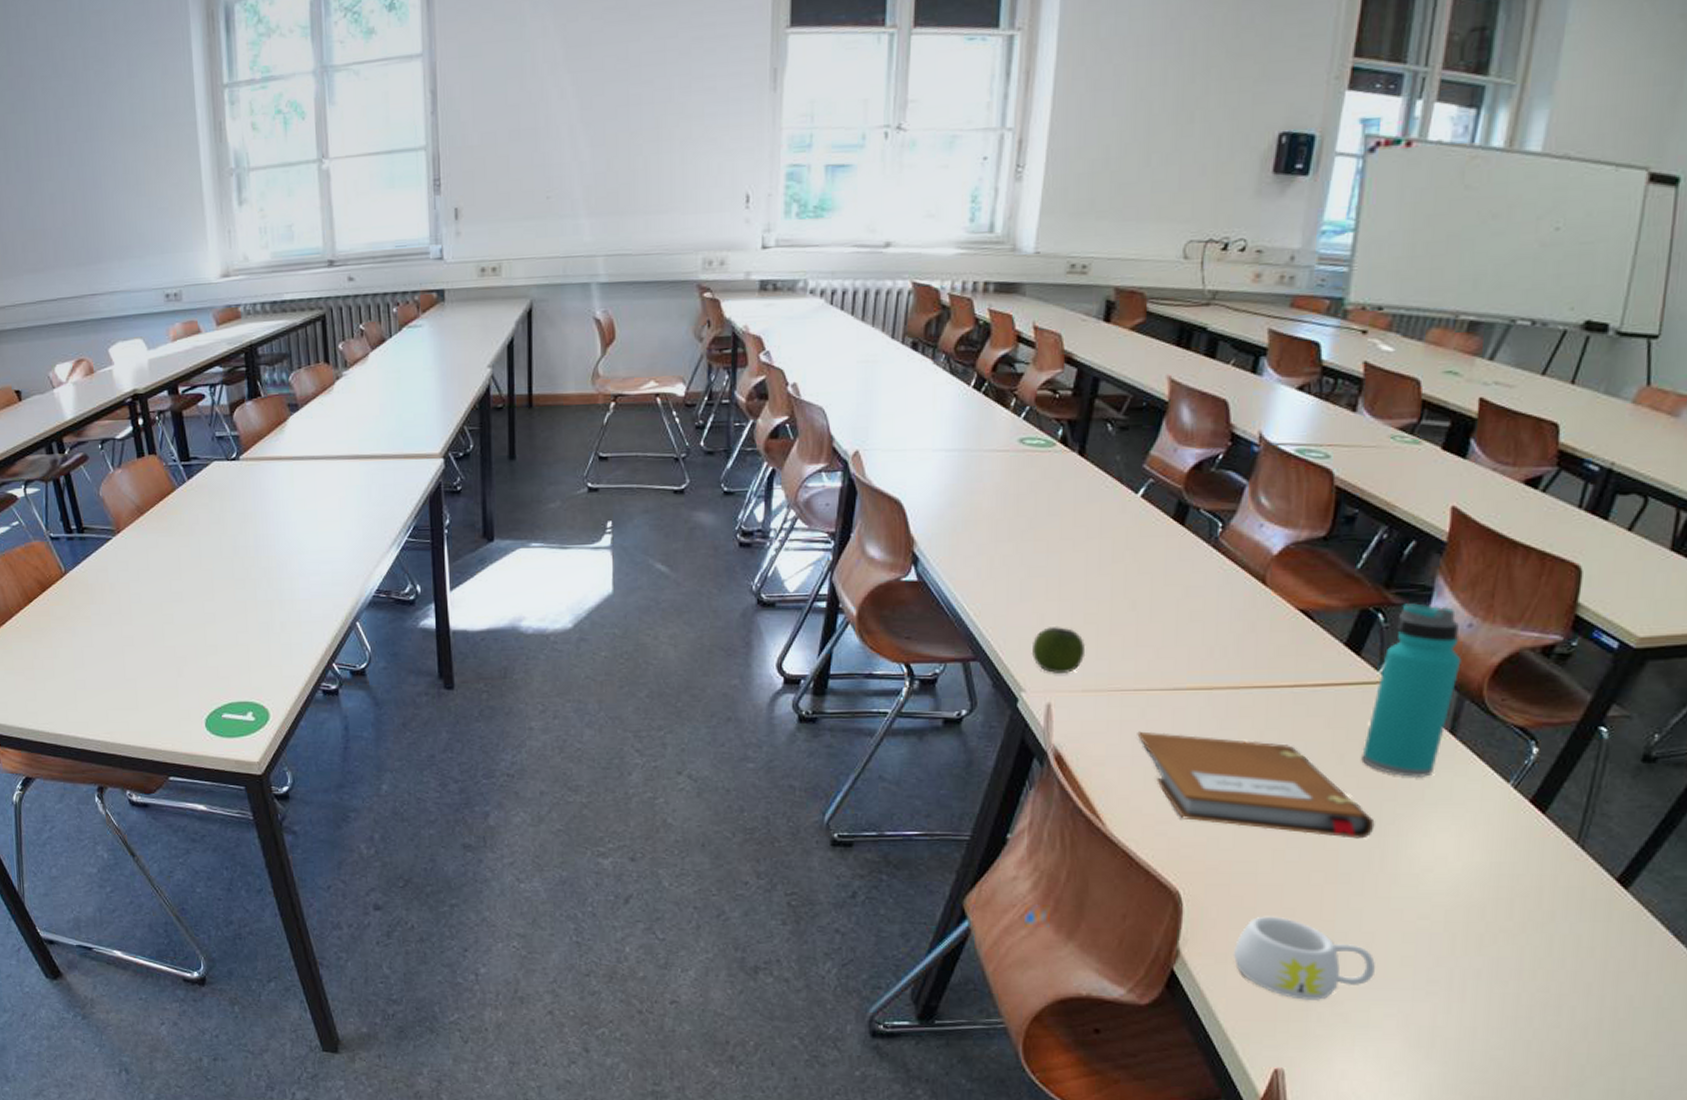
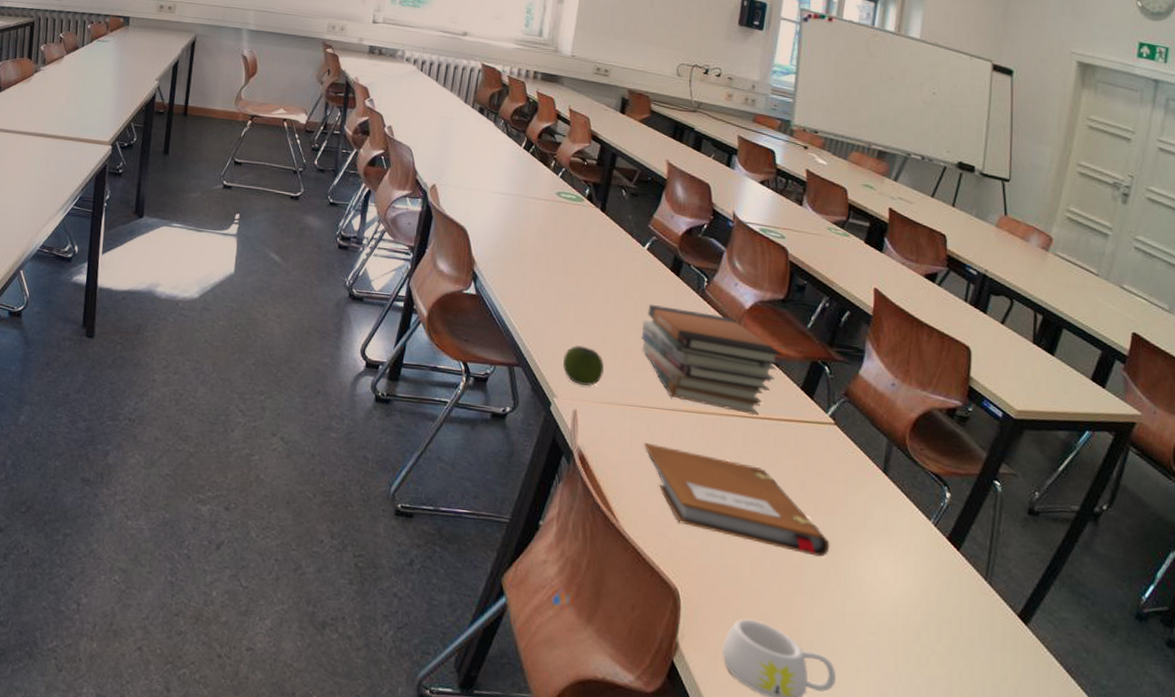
book stack: none [1133,564,1322,685] -> present [641,304,783,416]
water bottle: present [1361,603,1462,779] -> none [817,361,889,509]

